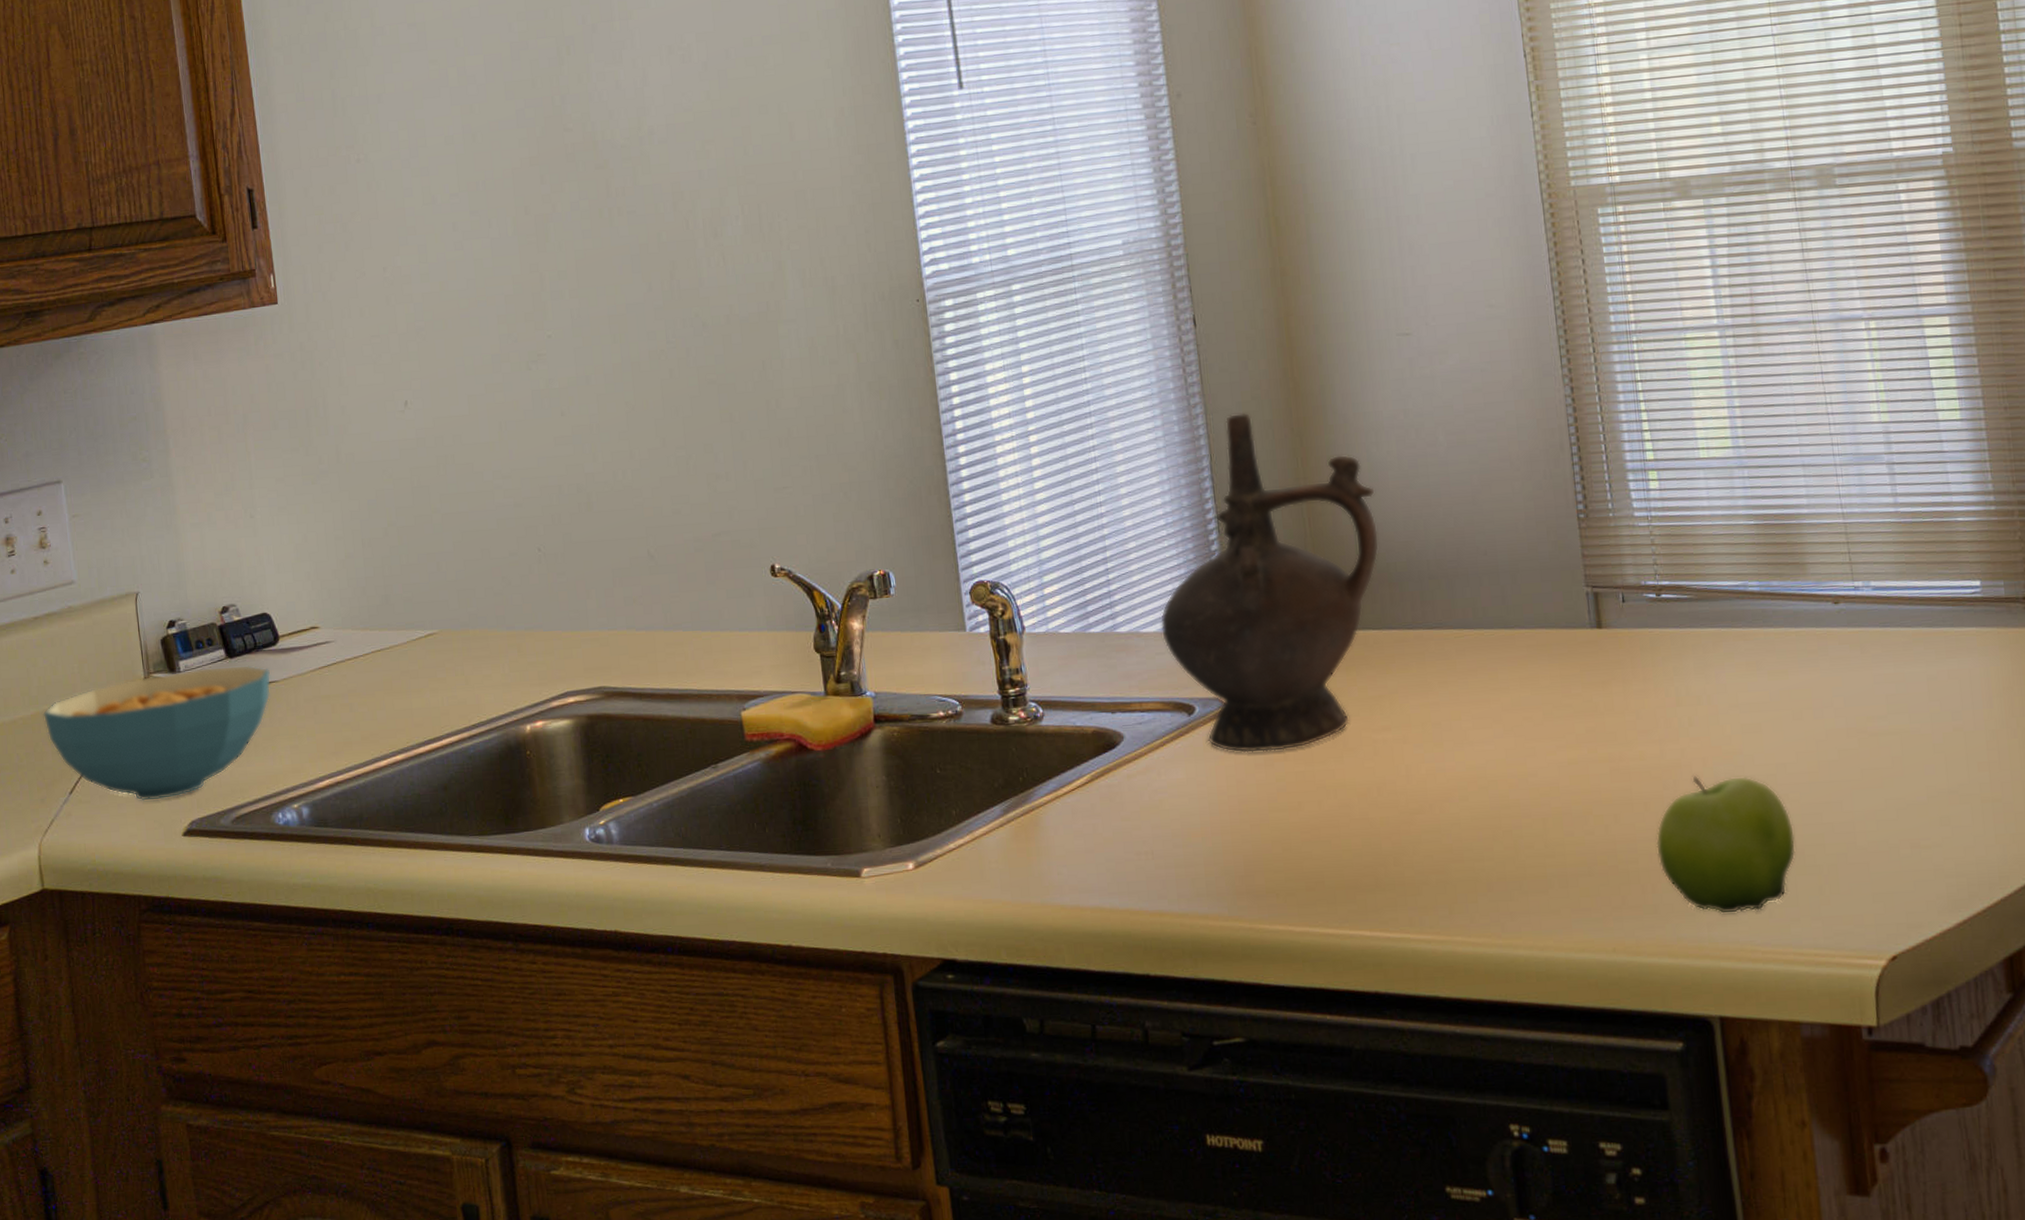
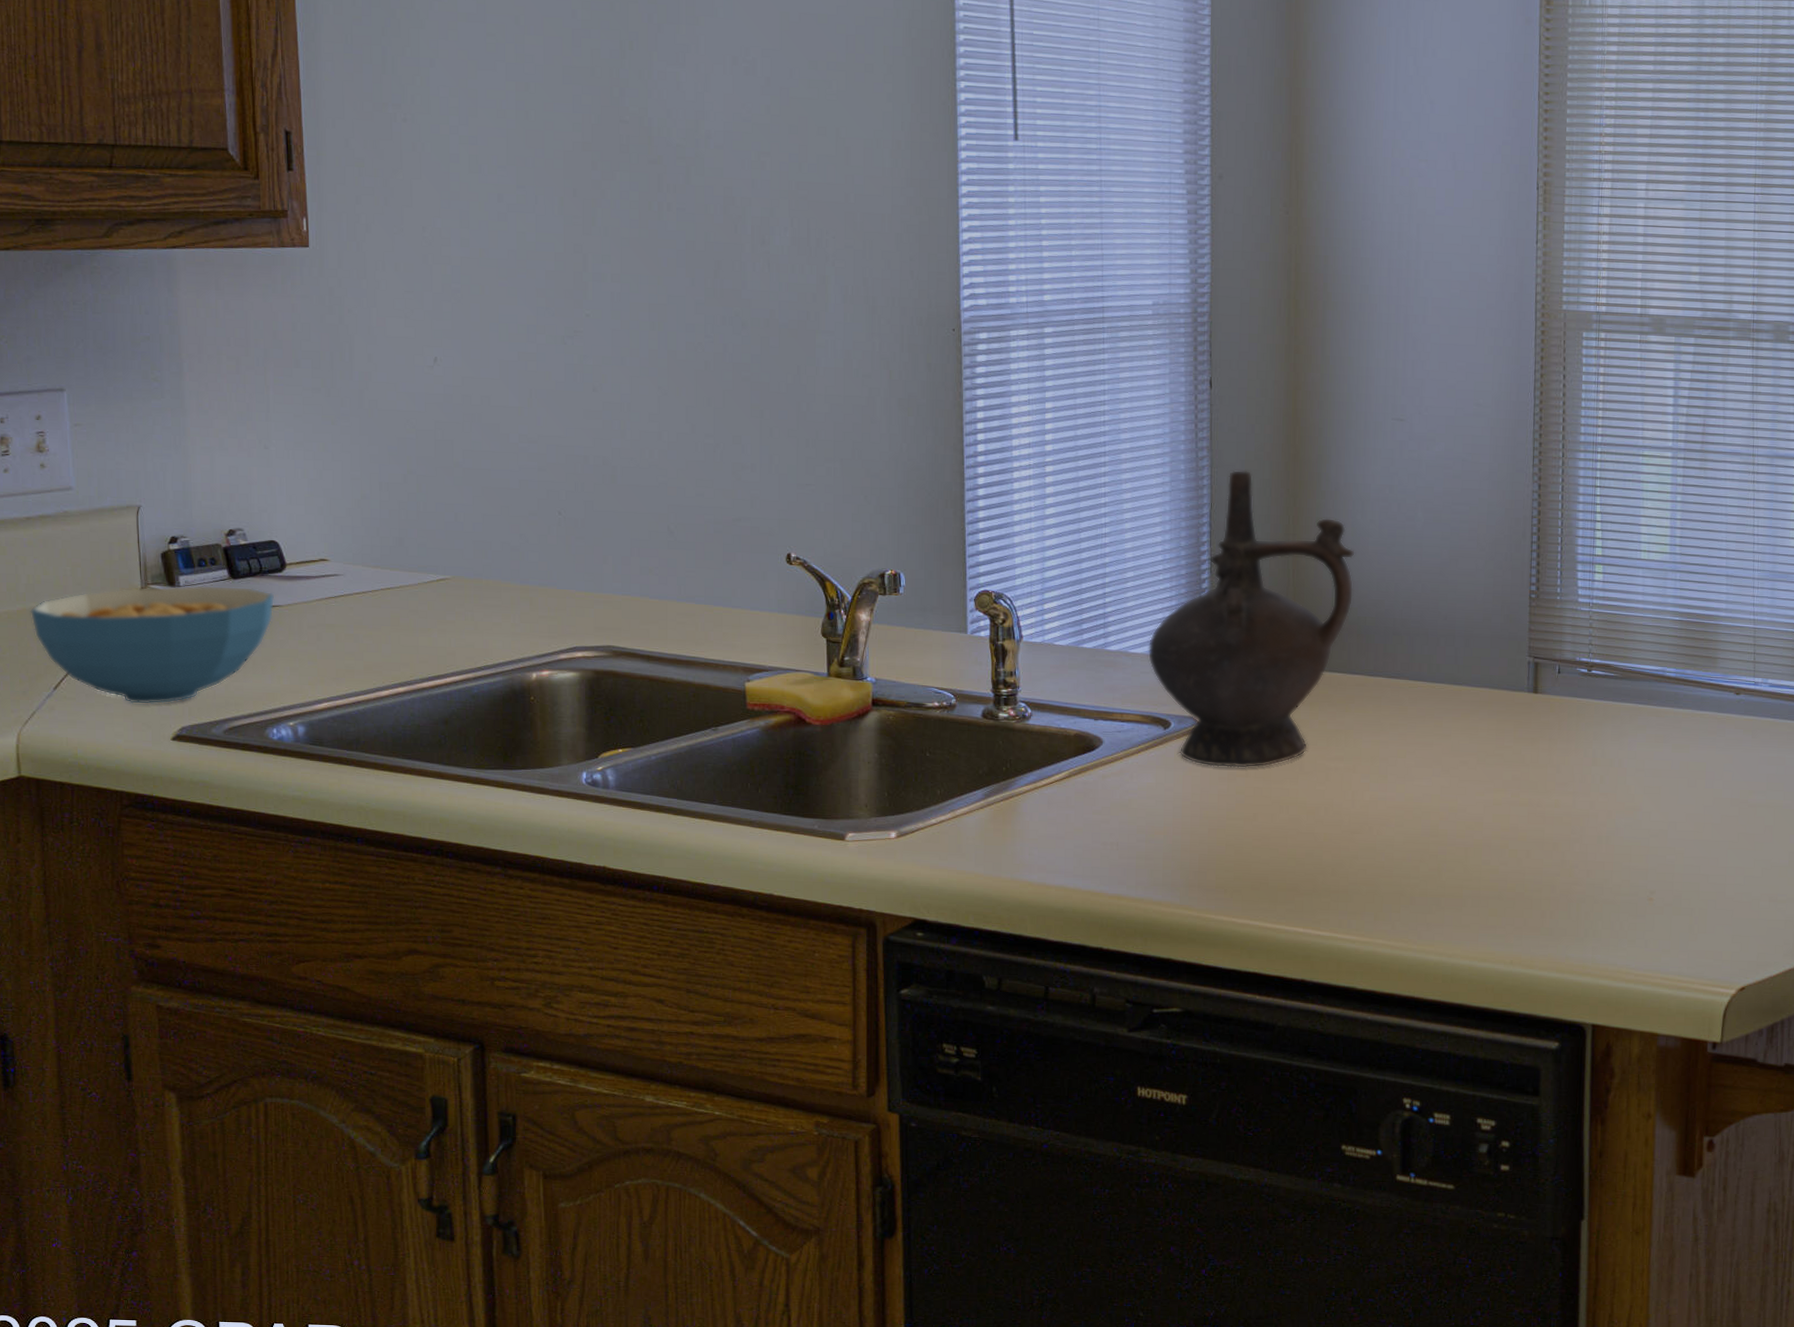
fruit: present [1656,775,1796,915] -> none [1558,825,1676,942]

